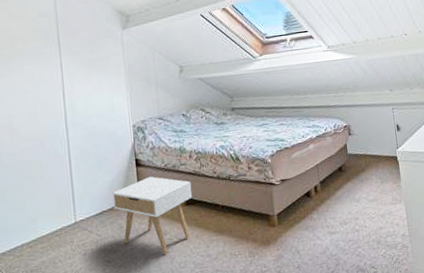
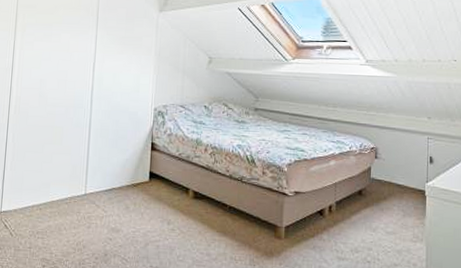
nightstand: present [112,176,193,255] -> none [123,163,203,245]

